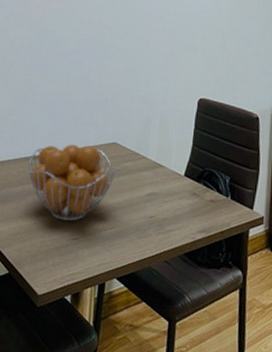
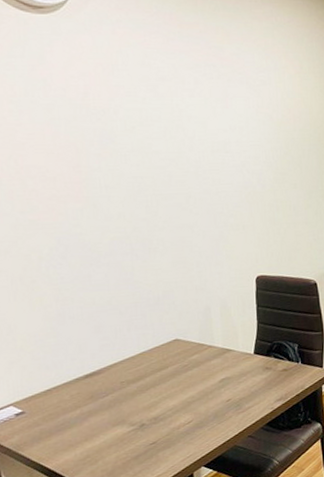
fruit basket: present [27,144,116,222] -> none [81,348,184,431]

